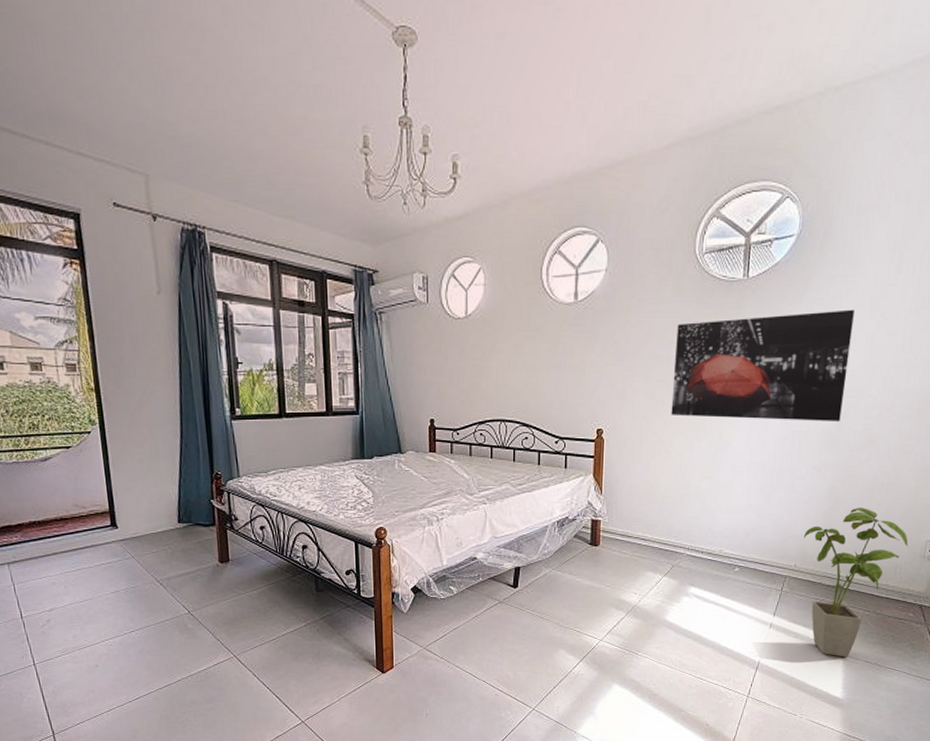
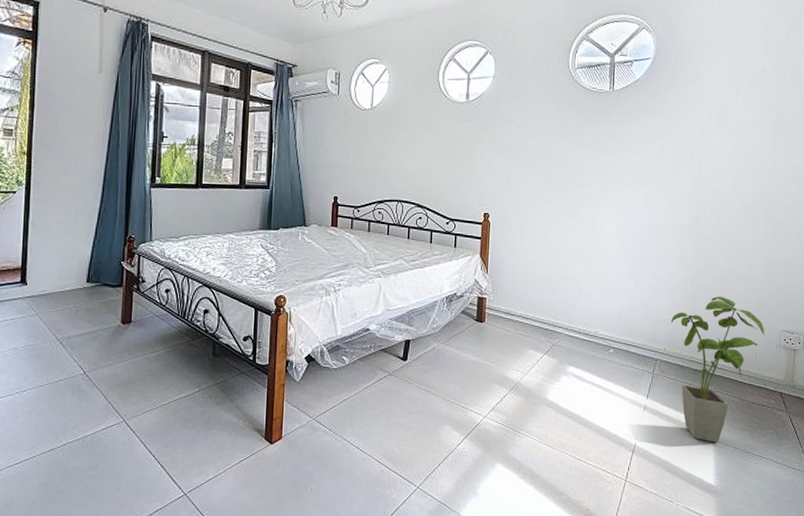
wall art: present [671,309,855,422] -> none [549,121,704,218]

